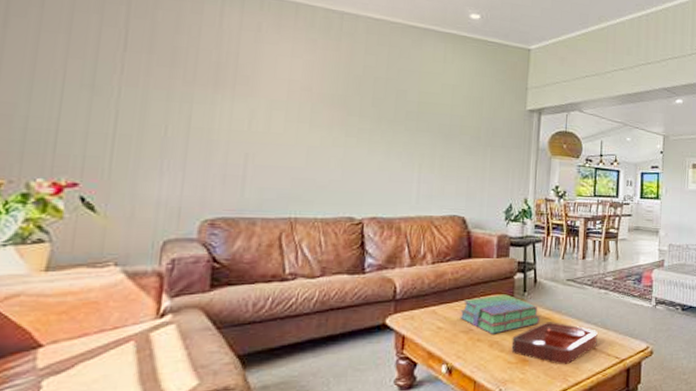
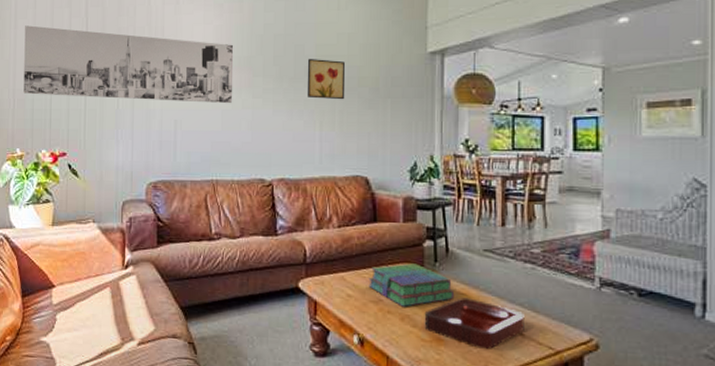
wall art: none [10,26,326,141] -> present [23,25,233,104]
wall art: none [406,104,449,145] -> present [307,59,346,100]

